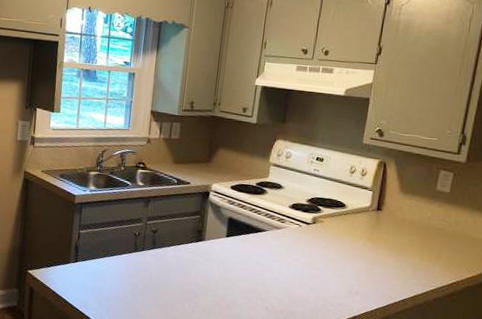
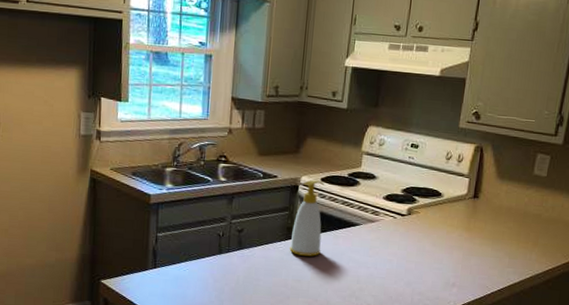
soap bottle: none [199,187,234,259] -> present [289,179,325,257]

